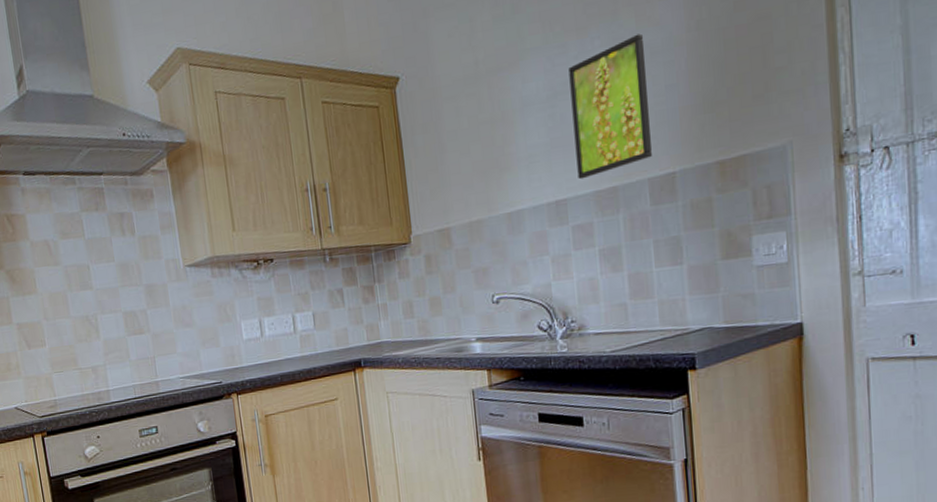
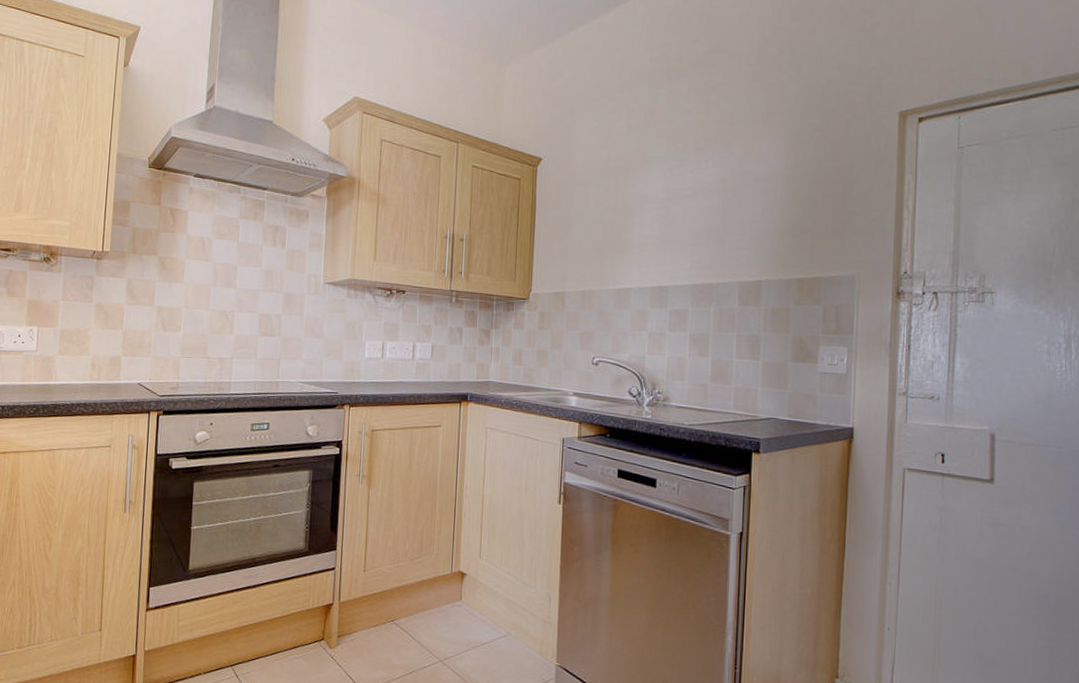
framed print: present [568,33,652,180] -> none [680,162,750,272]

